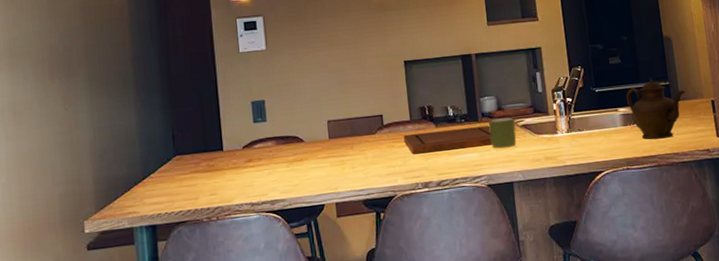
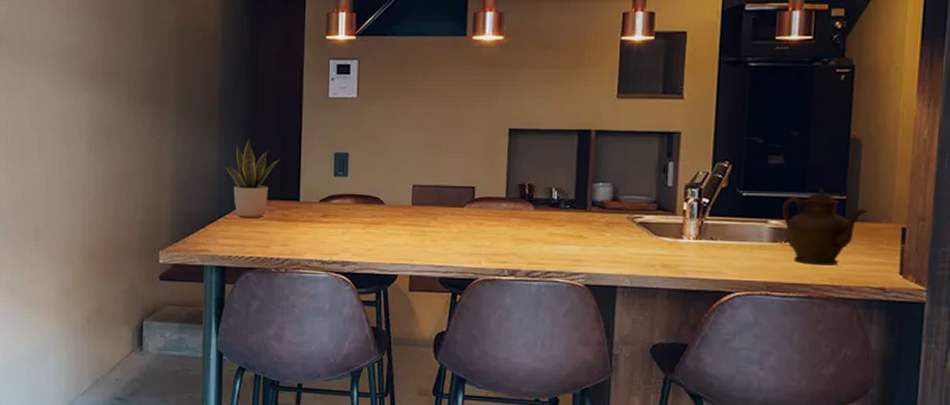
potted plant: none [142,98,200,175] -> present [223,138,280,219]
cutting board: present [403,126,493,155] -> none [495,213,600,240]
mug: present [489,117,517,150] -> none [598,210,631,247]

